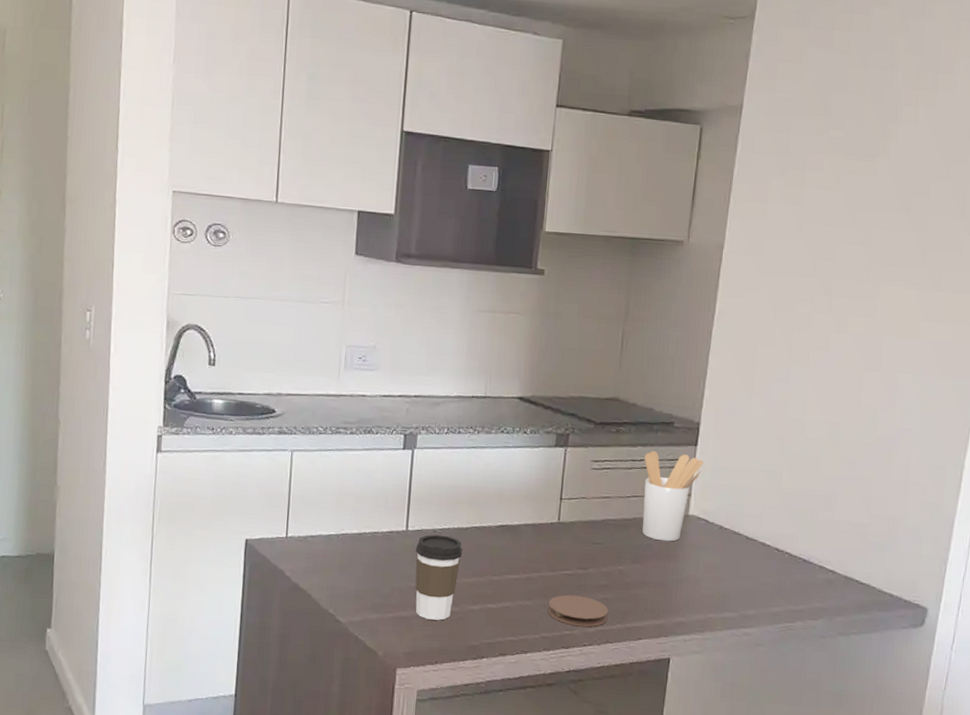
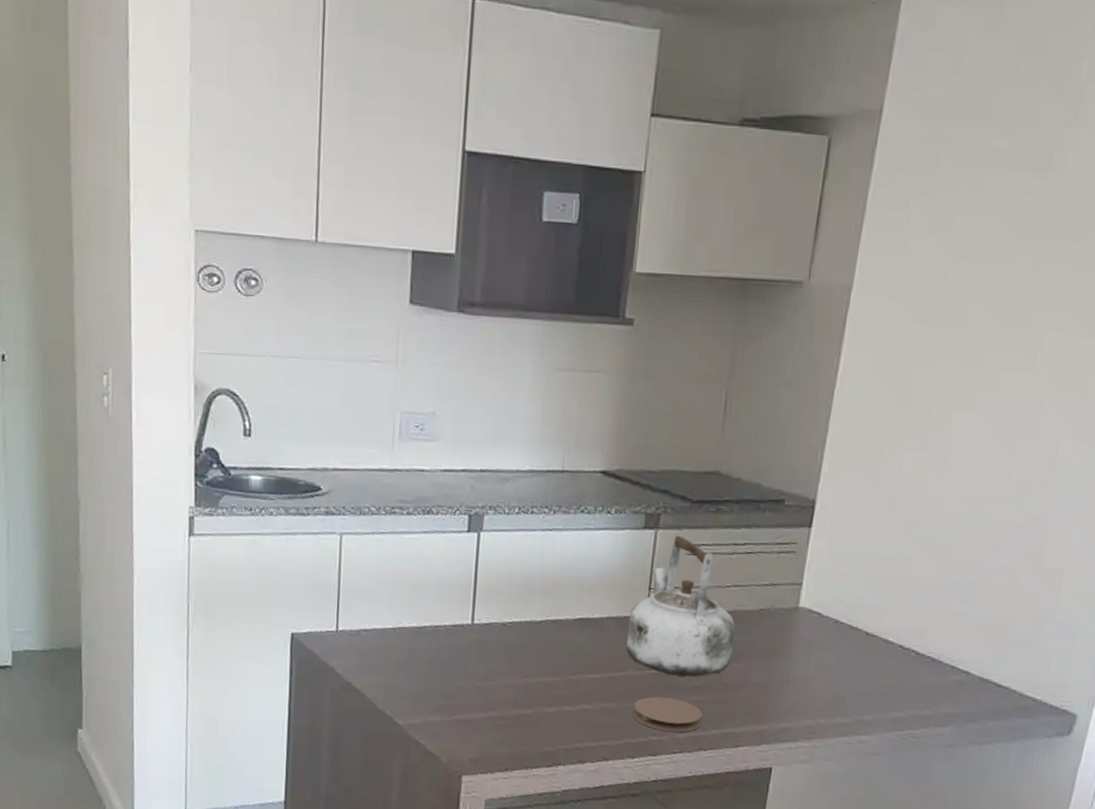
coffee cup: present [415,534,463,620] -> none [482,628,537,724]
kettle: none [541,450,636,577] -> present [625,532,736,677]
utensil holder: present [642,451,704,542] -> none [743,533,819,638]

